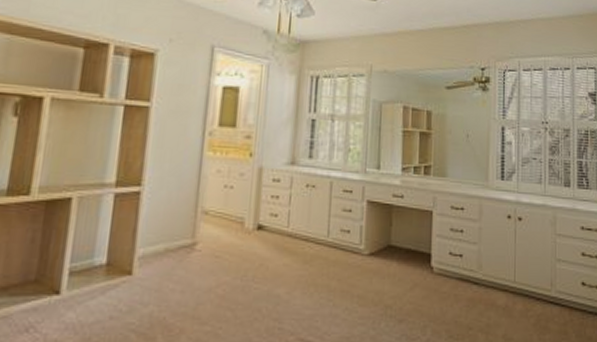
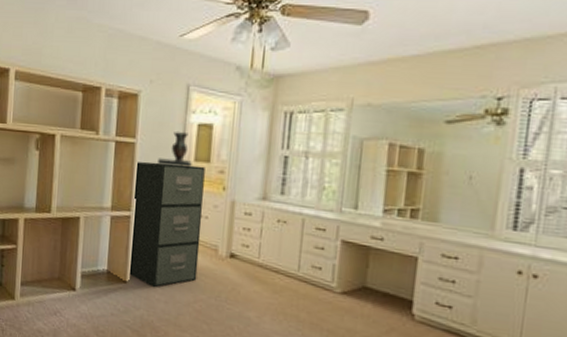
filing cabinet: none [135,127,231,276] -> present [129,161,205,288]
decorative urn: none [176,95,216,134] -> present [158,132,192,168]

